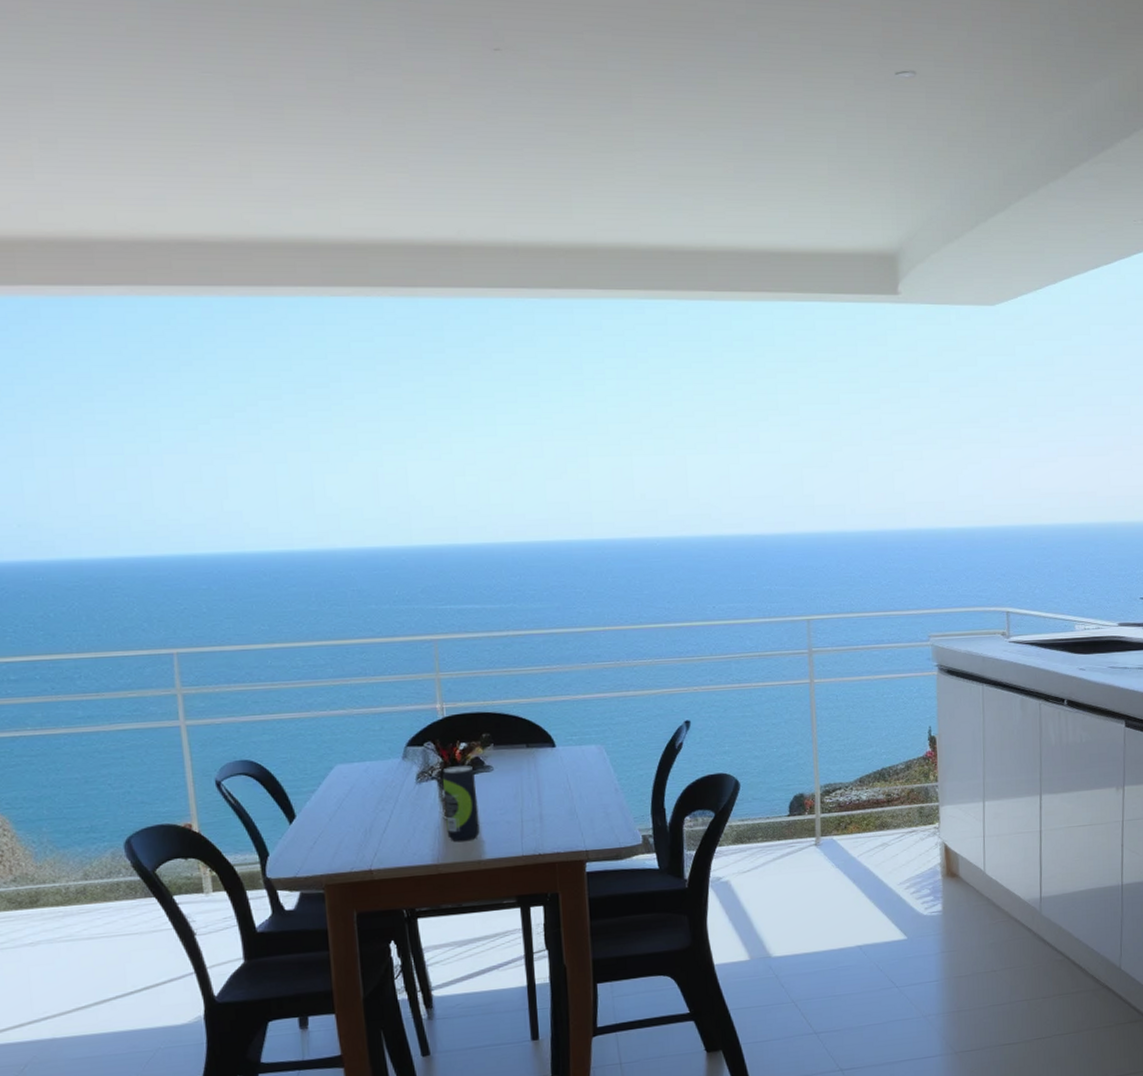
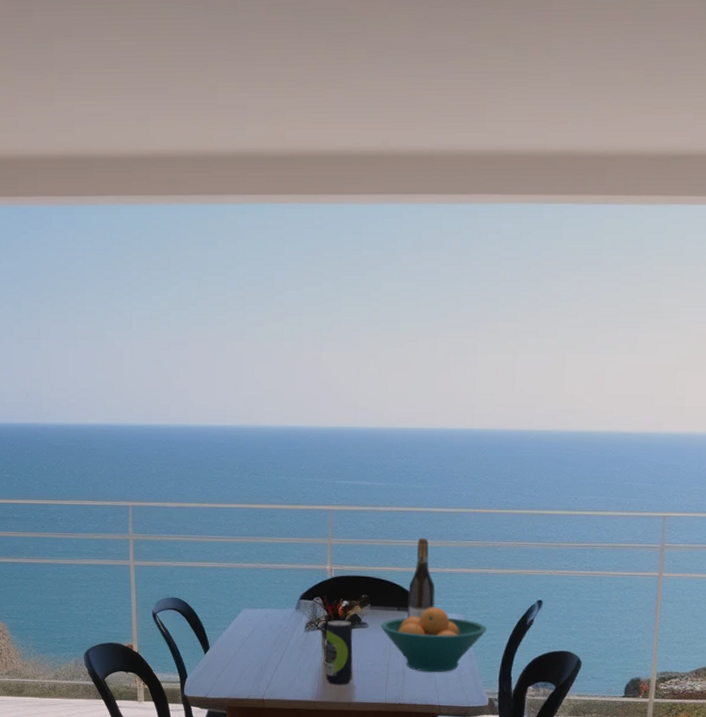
fruit bowl: none [508,739,633,815] -> present [380,607,487,673]
wine bottle: none [537,663,570,755] -> present [407,538,435,618]

